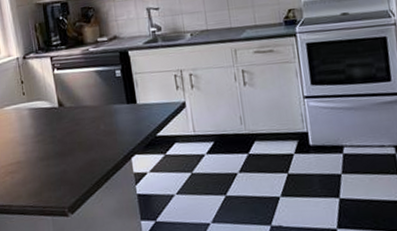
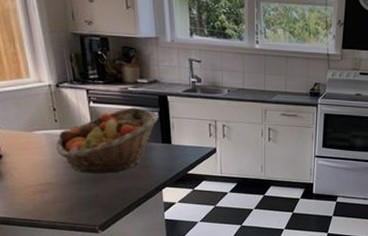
fruit basket: none [24,68,121,147] -> present [56,107,158,173]

